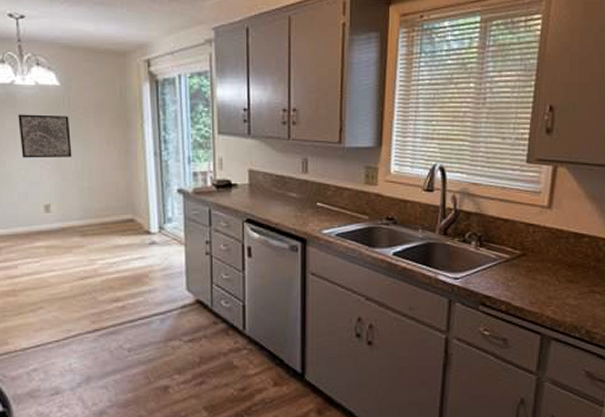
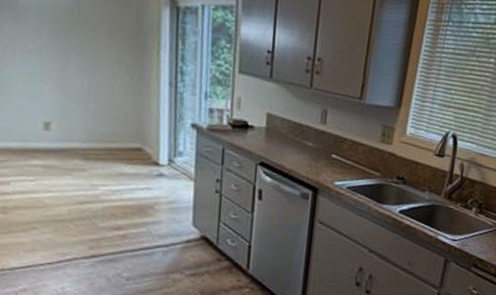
wall art: present [18,114,72,158] -> none [18,20,79,76]

